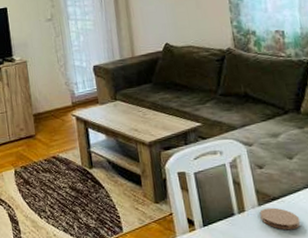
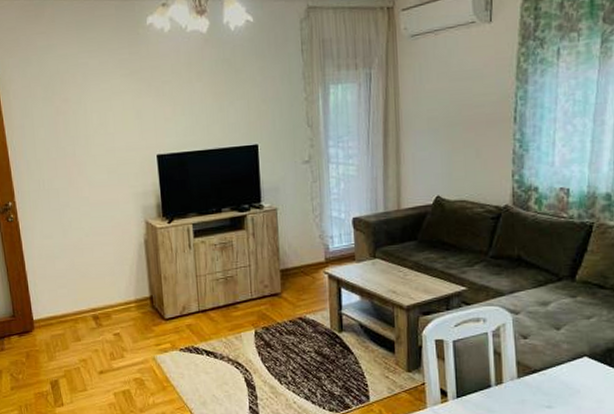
coaster: present [259,207,301,230] -> none [518,380,560,404]

